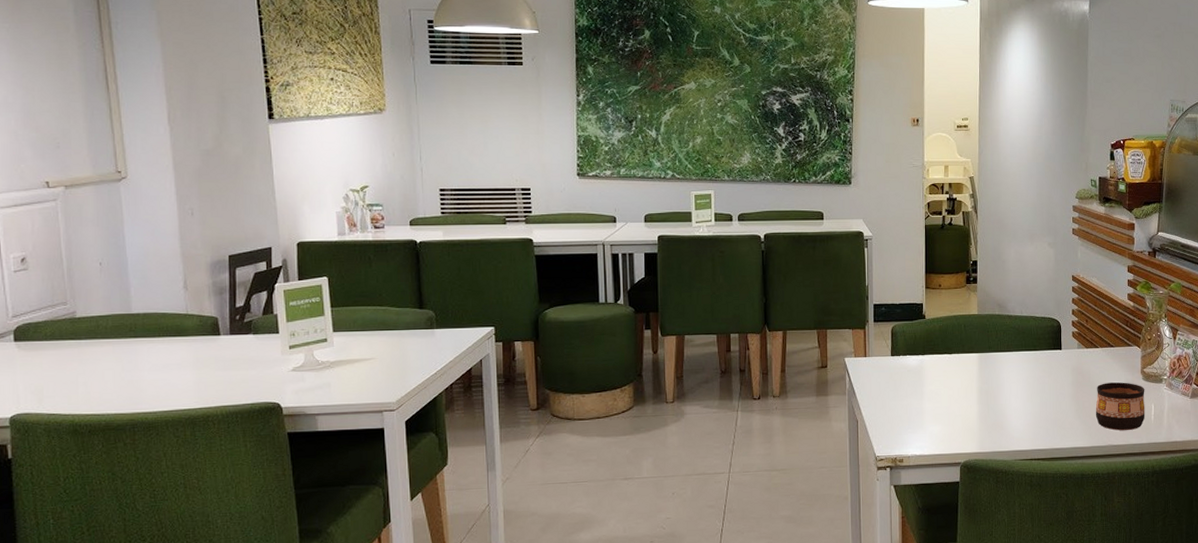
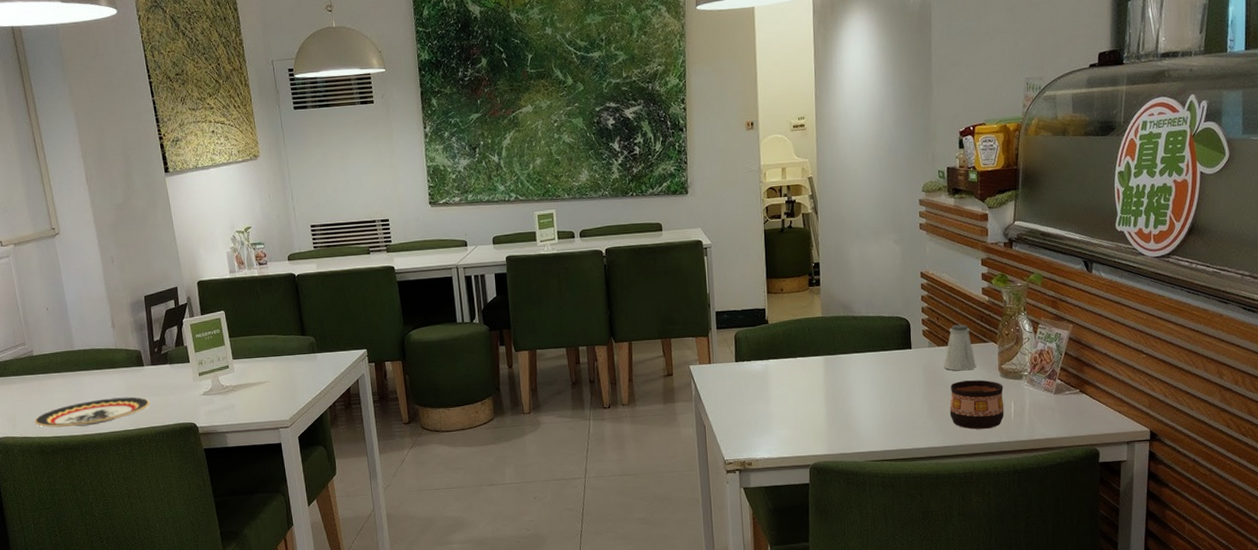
plate: none [69,370,224,404] -> present [34,397,150,428]
saltshaker: none [1090,328,1121,373] -> present [943,324,976,371]

